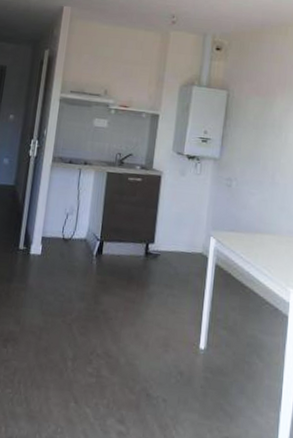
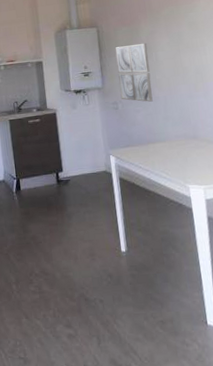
wall art: none [236,117,279,187] -> present [116,43,153,102]

